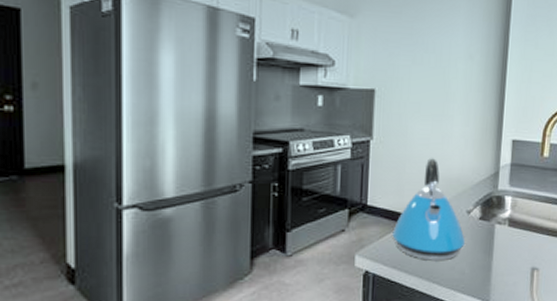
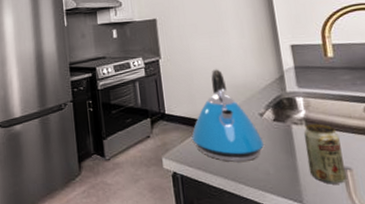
beverage can: none [501,224,535,284] -> present [303,123,346,184]

